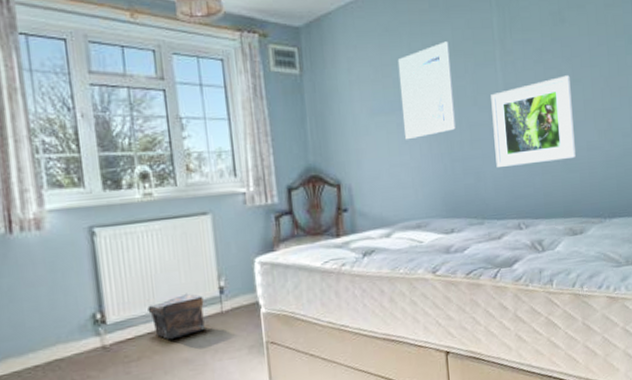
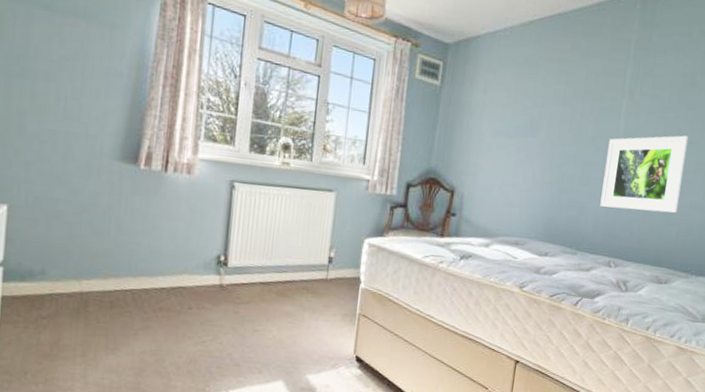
pouch: present [147,293,205,340] -> none [264,255,313,293]
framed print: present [397,41,457,140] -> none [522,82,581,165]

